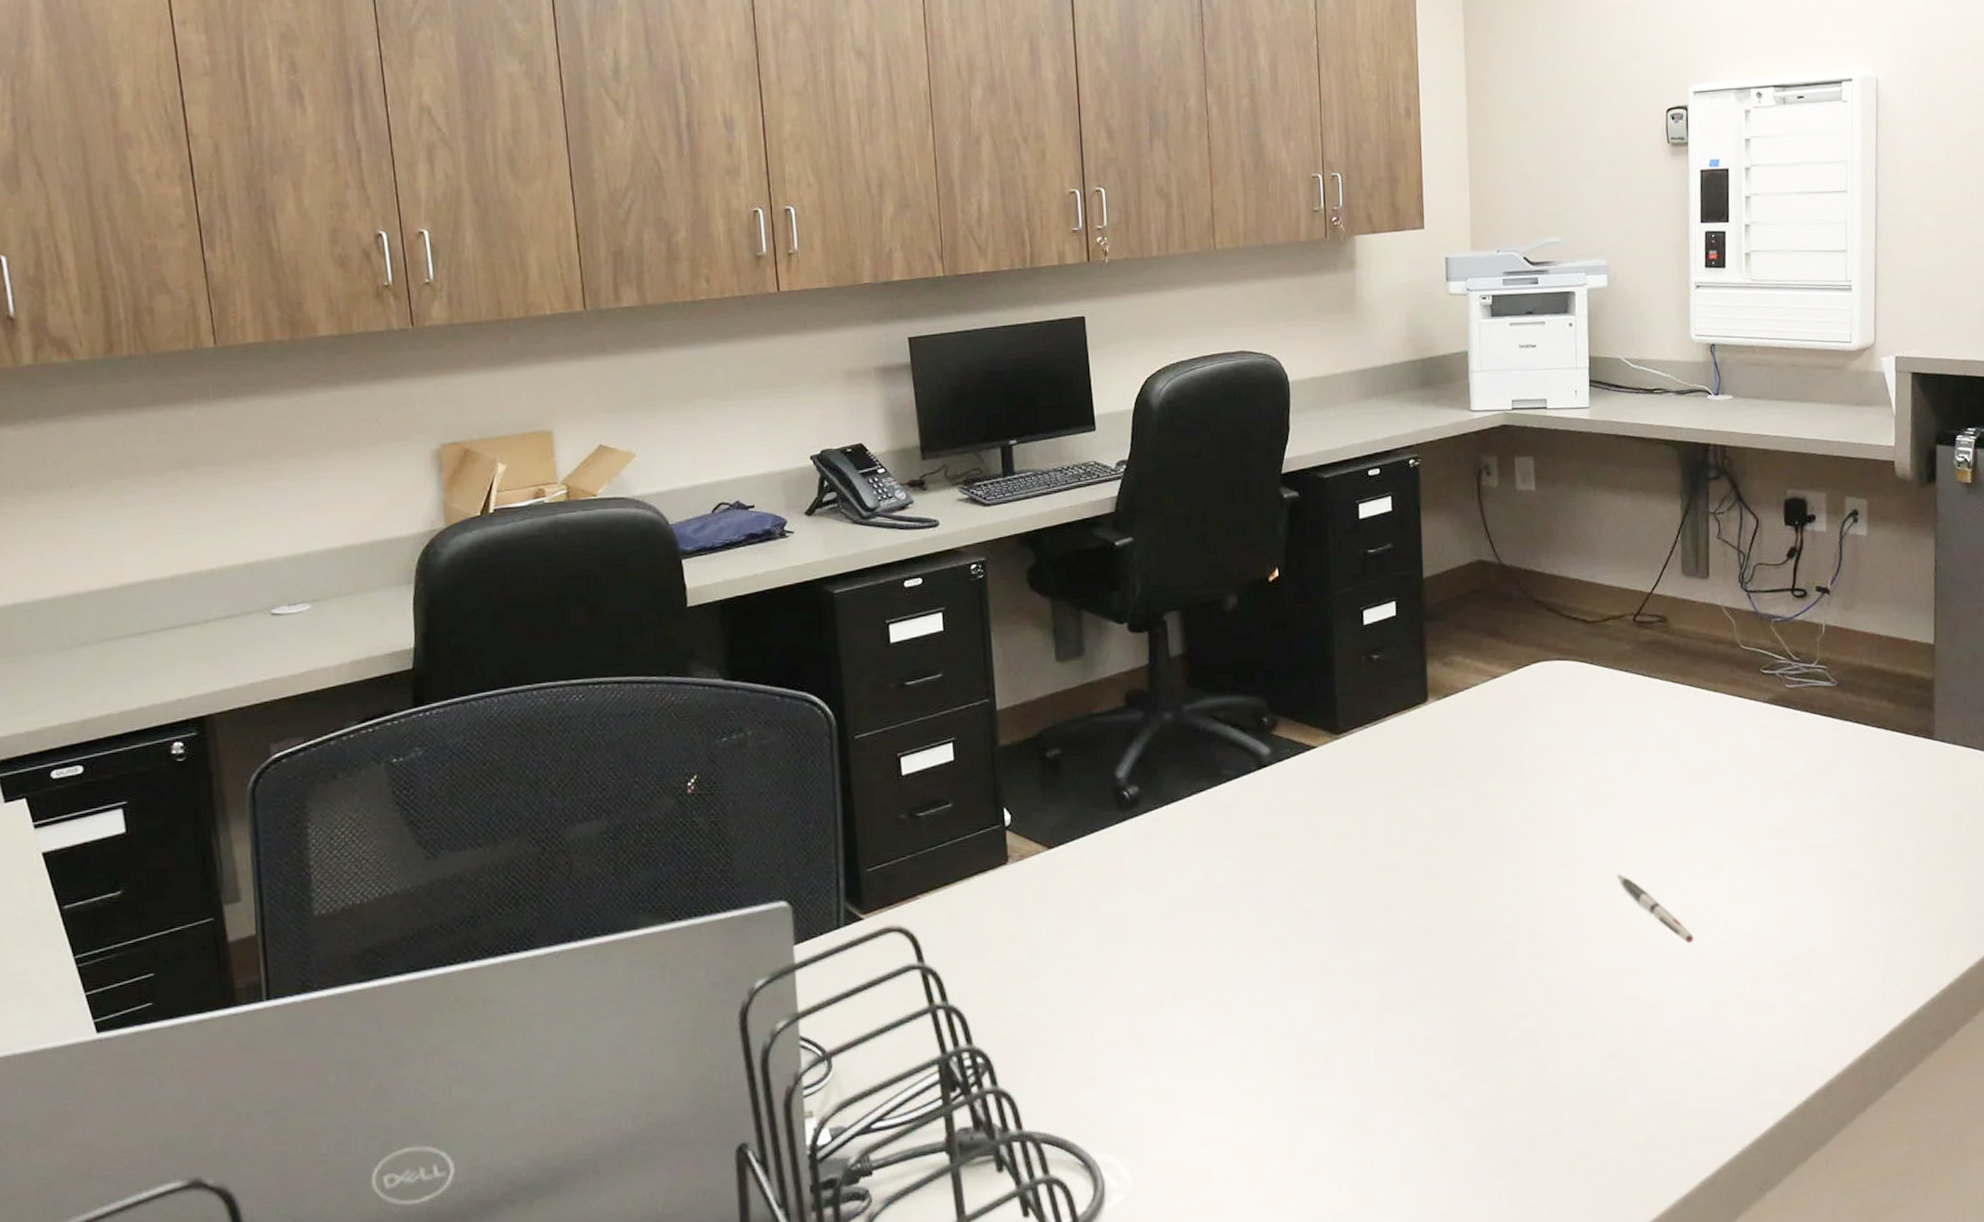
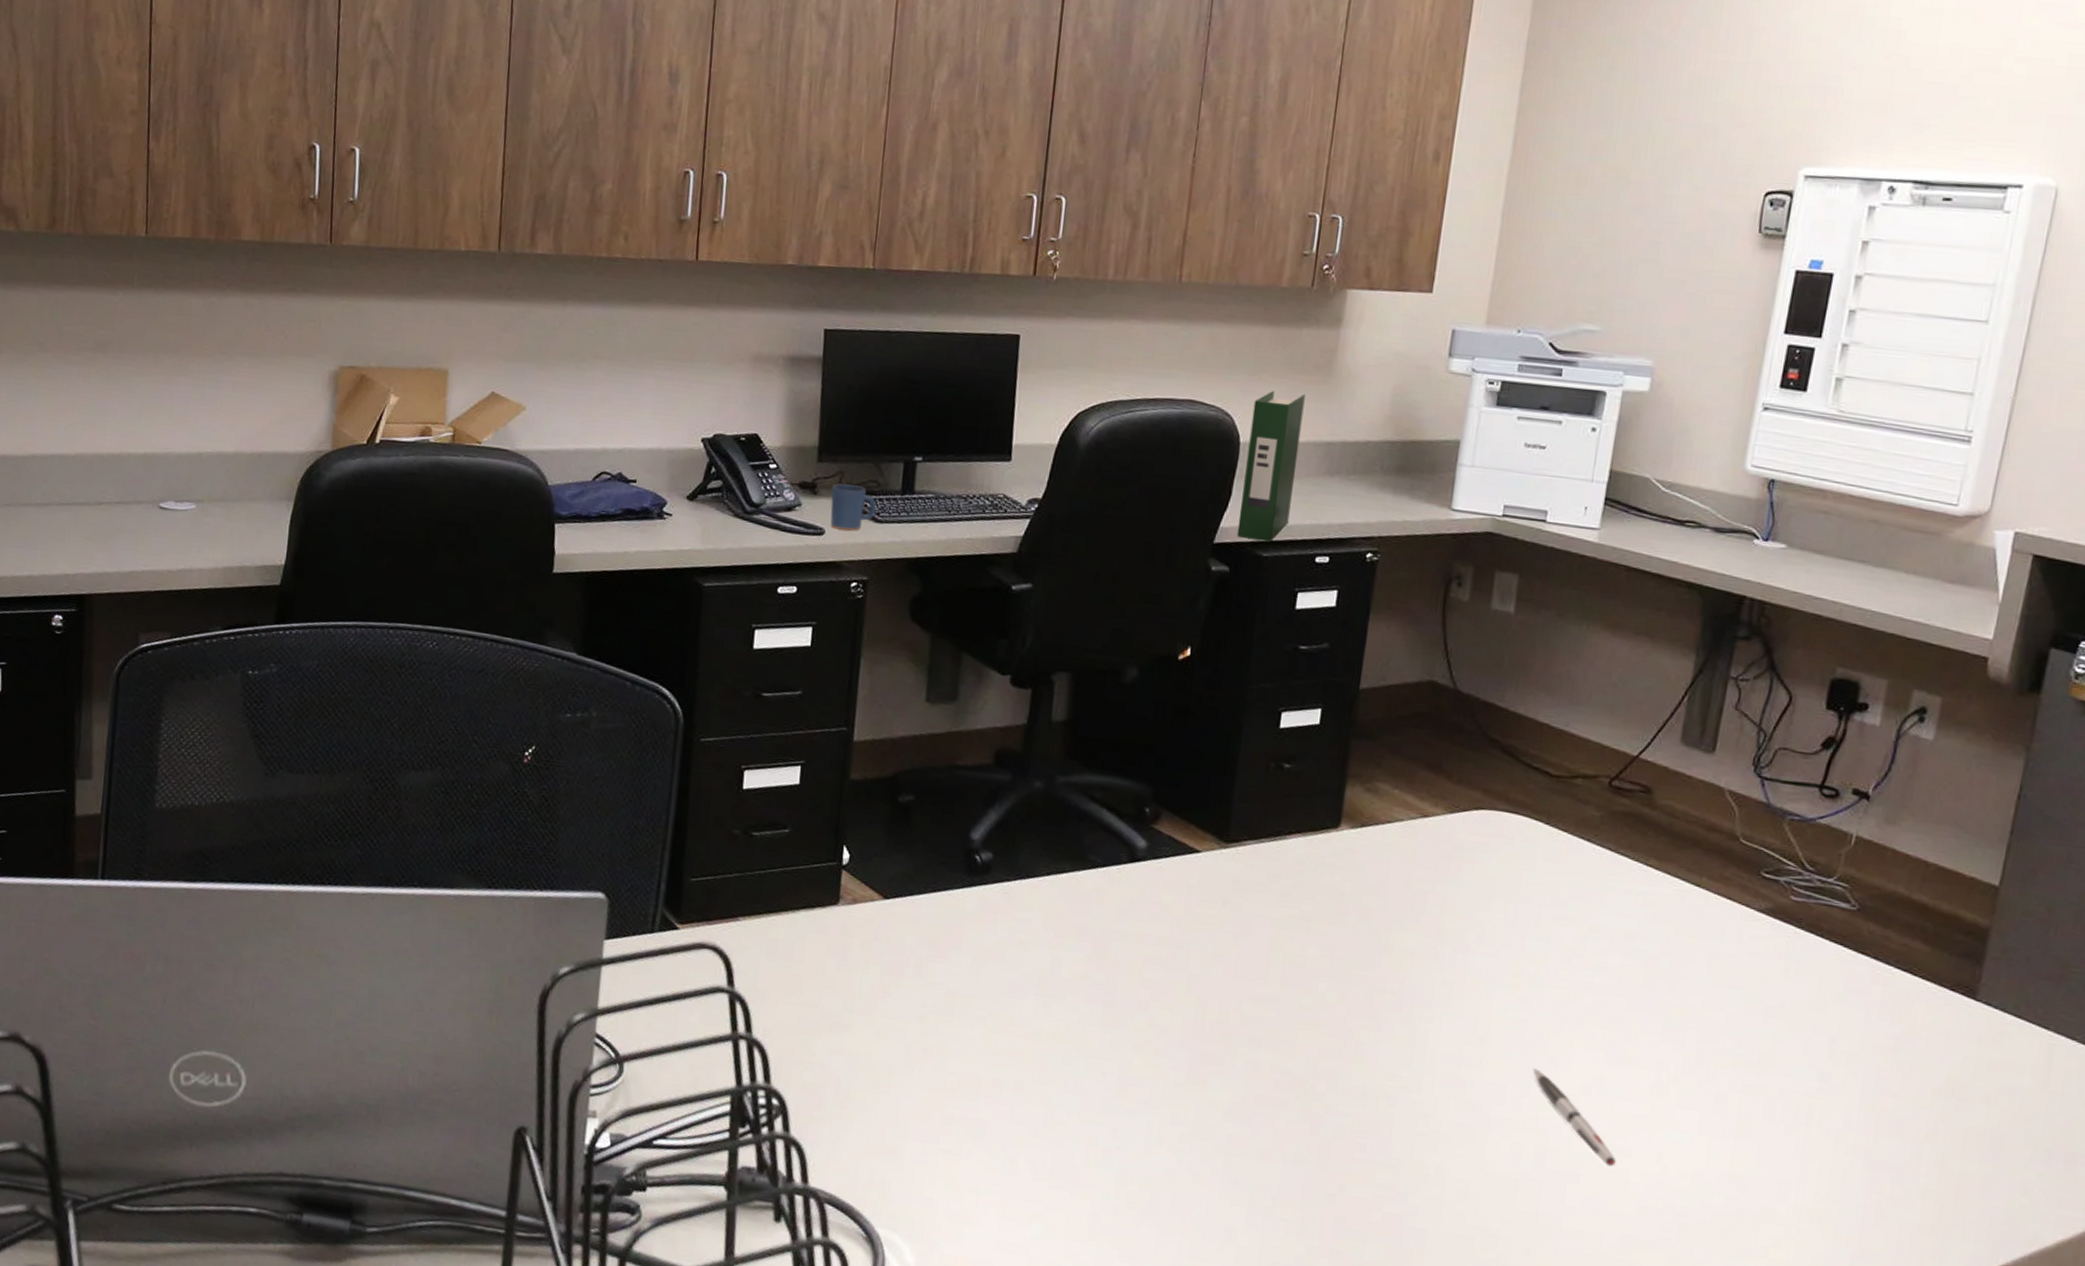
mug: none [938,475,983,519] -> present [830,483,877,531]
binder: none [1294,332,1341,465] -> present [1237,390,1305,542]

